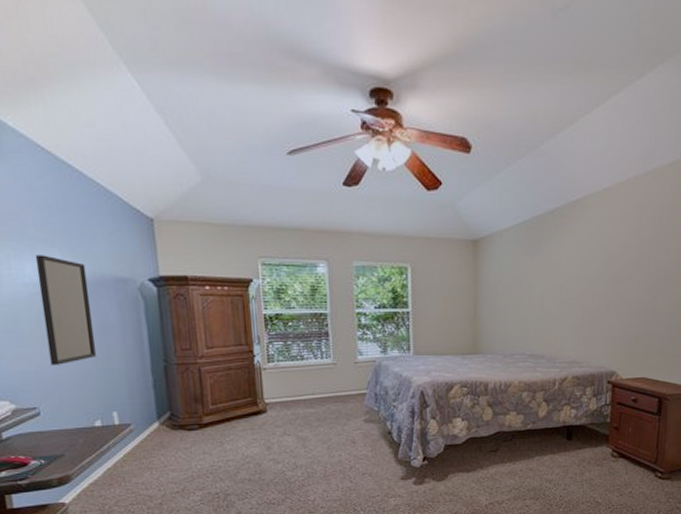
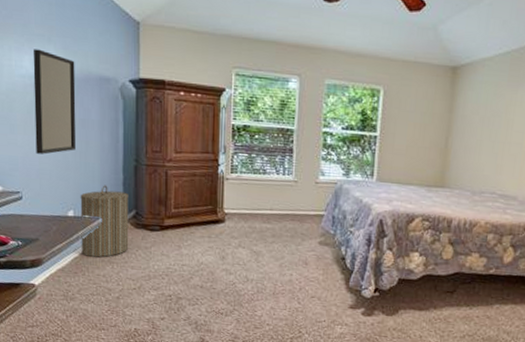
laundry hamper: none [106,389,167,466] -> present [80,185,129,258]

